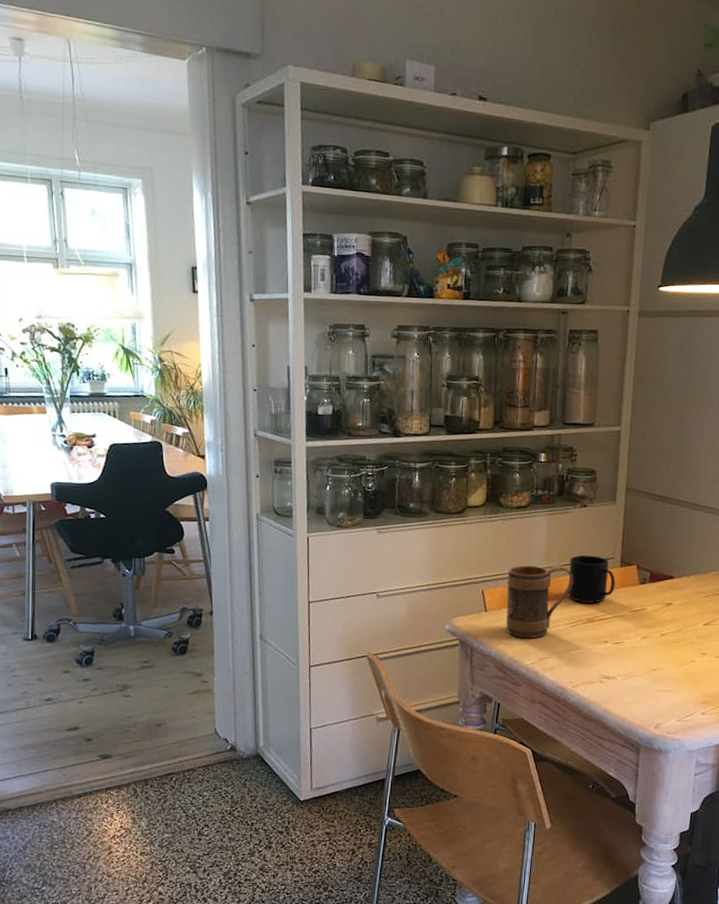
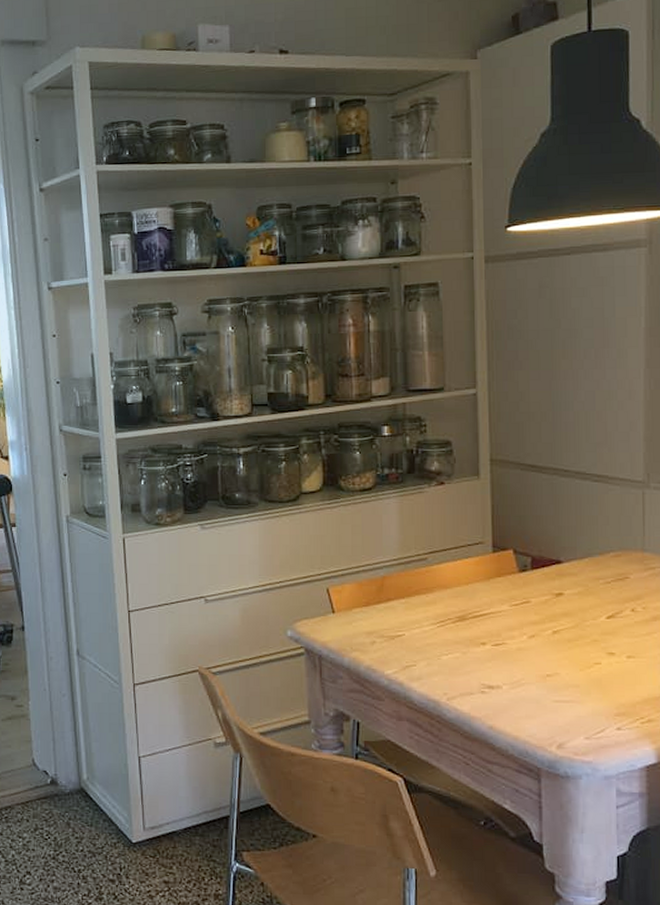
mug: present [506,565,574,639] -> none [356,554,436,643]
mug: present [568,555,616,603] -> none [429,541,489,598]

